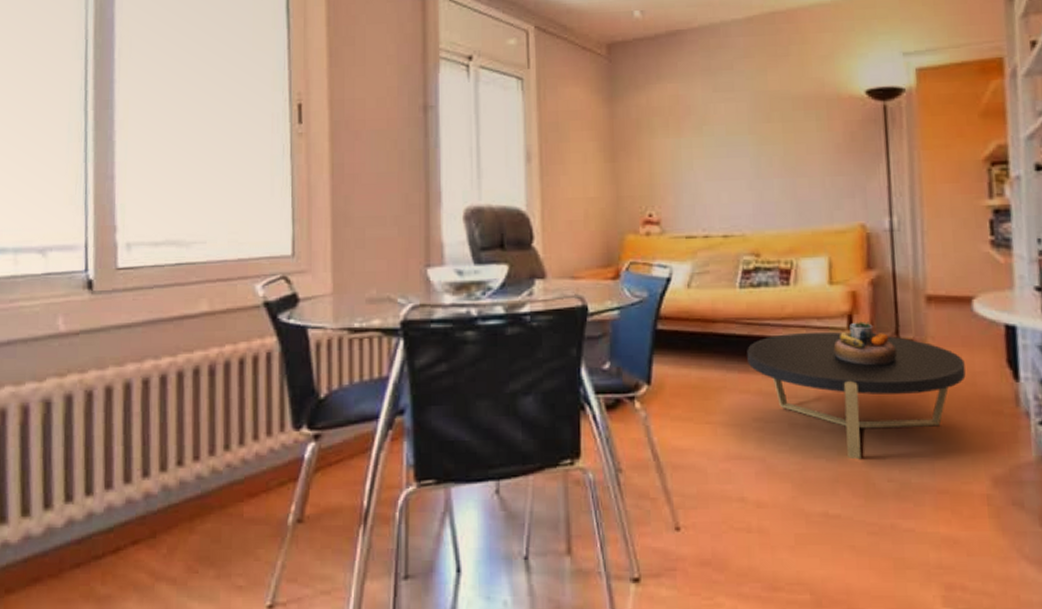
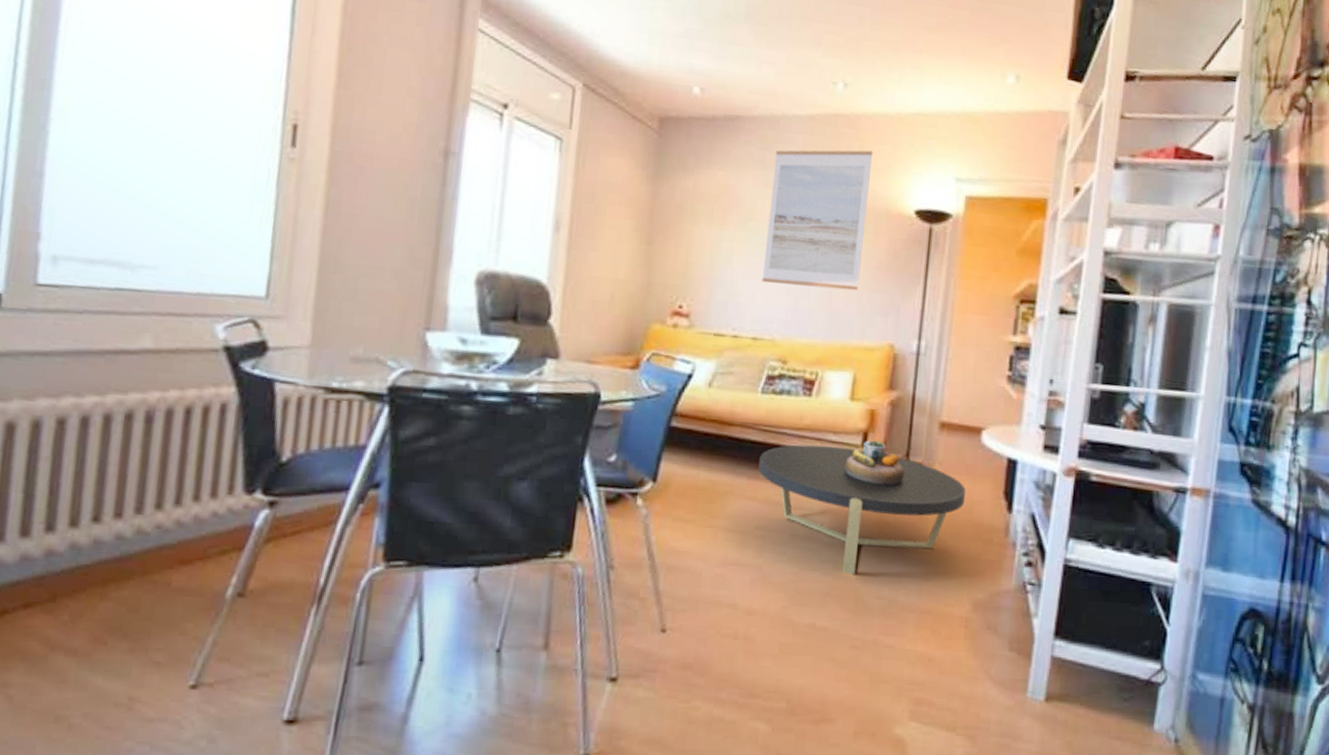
wall art: none [719,40,821,182] -> present [761,150,873,291]

